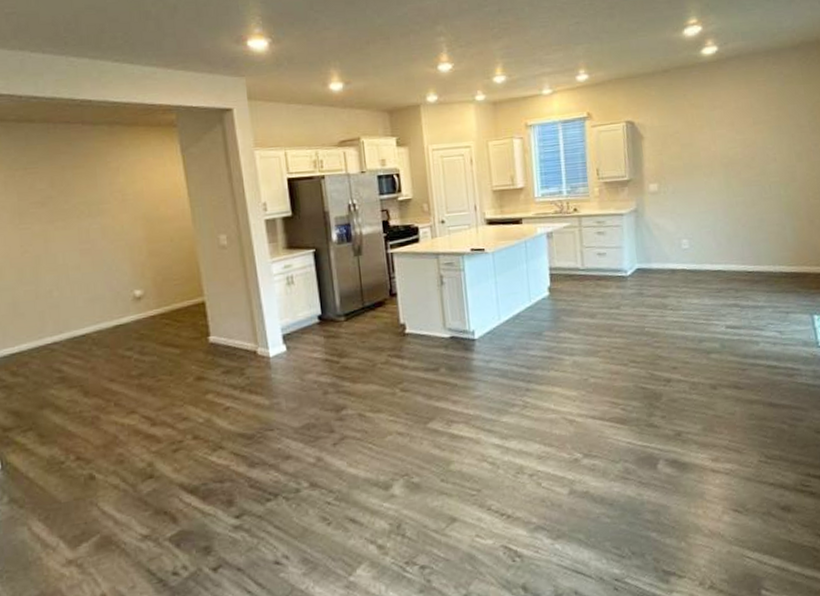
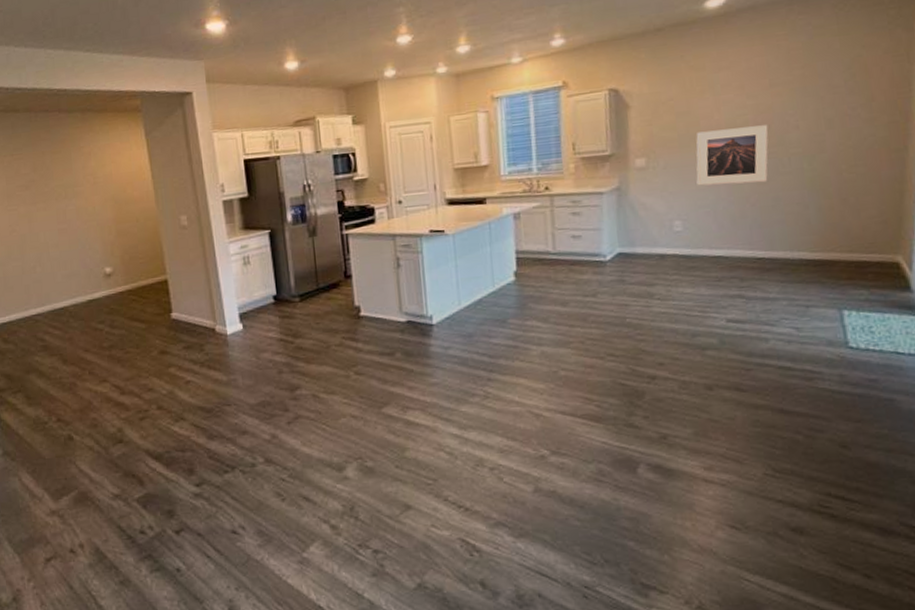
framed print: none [697,157,755,209] -> present [696,125,769,186]

